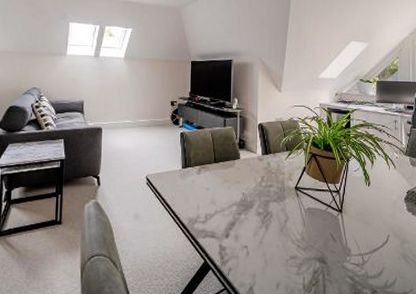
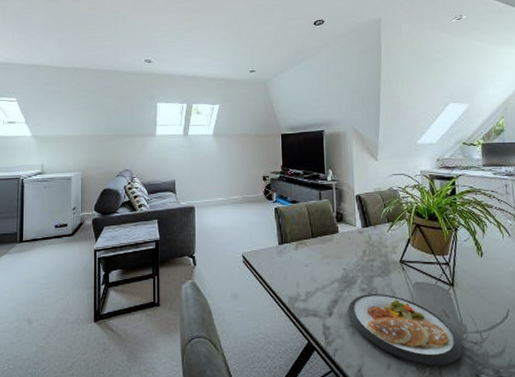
dish: none [245,218,346,286] -> present [348,294,464,366]

